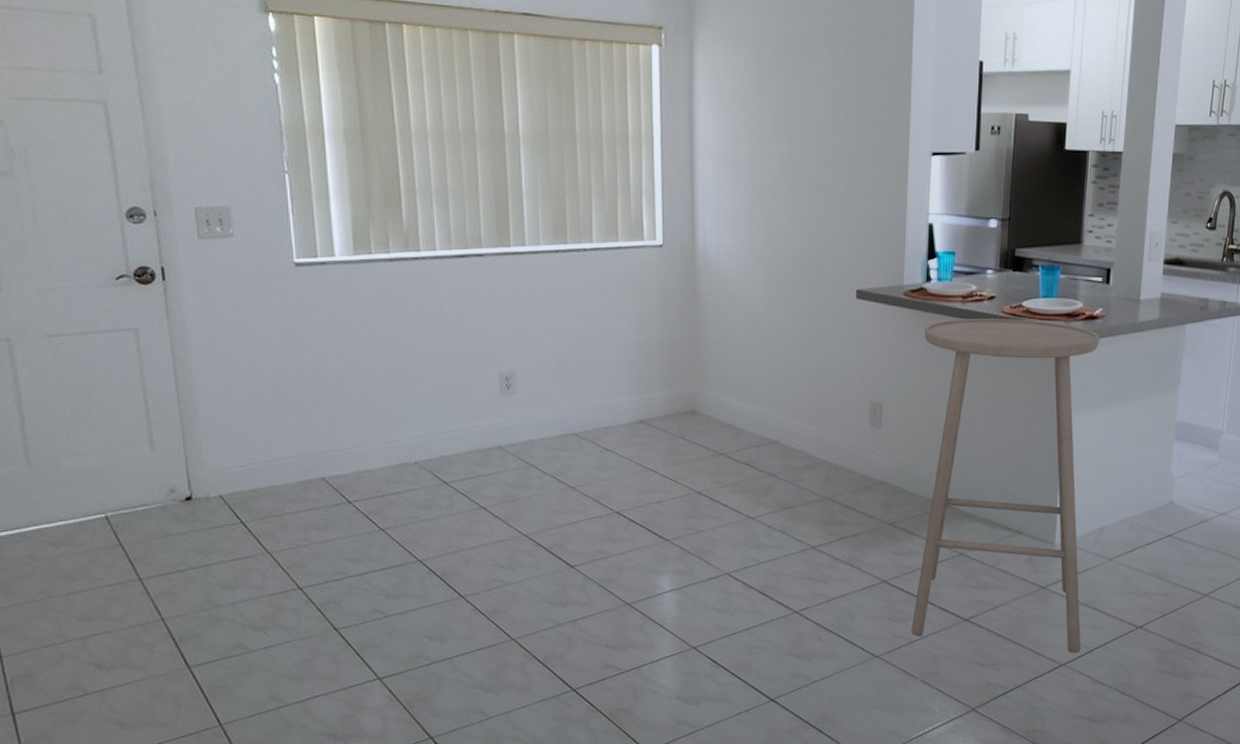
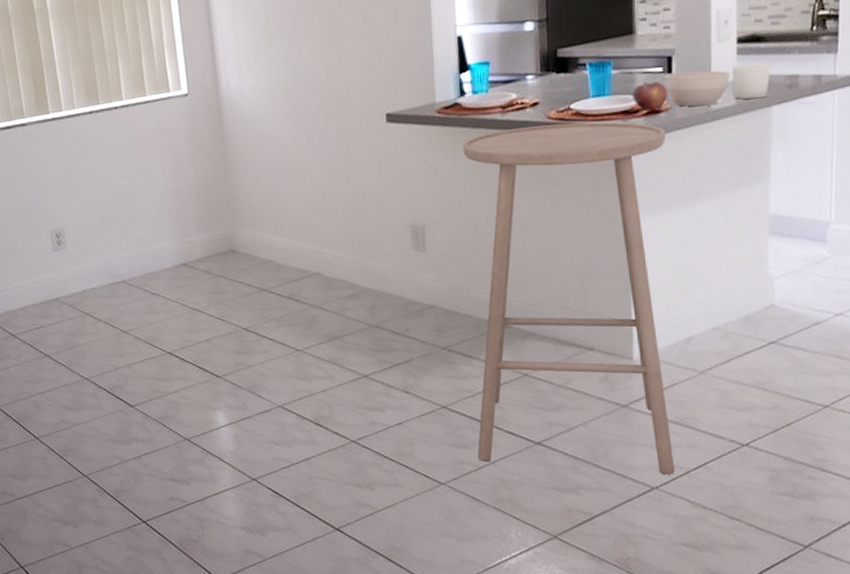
fruit: none [1075,289,1105,317] -> present [632,81,669,112]
bowl: none [1103,284,1157,317] -> present [664,70,731,107]
mug: none [1156,283,1188,316] -> present [731,63,771,100]

